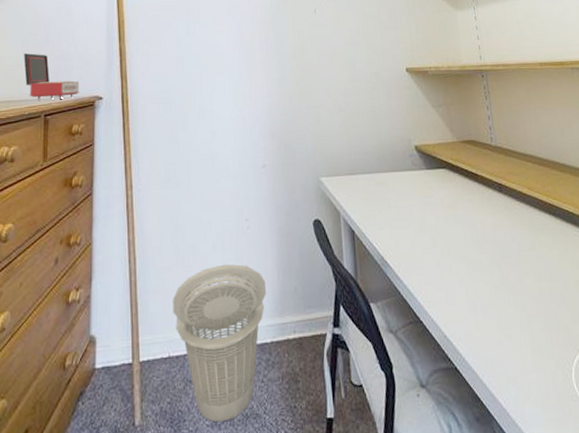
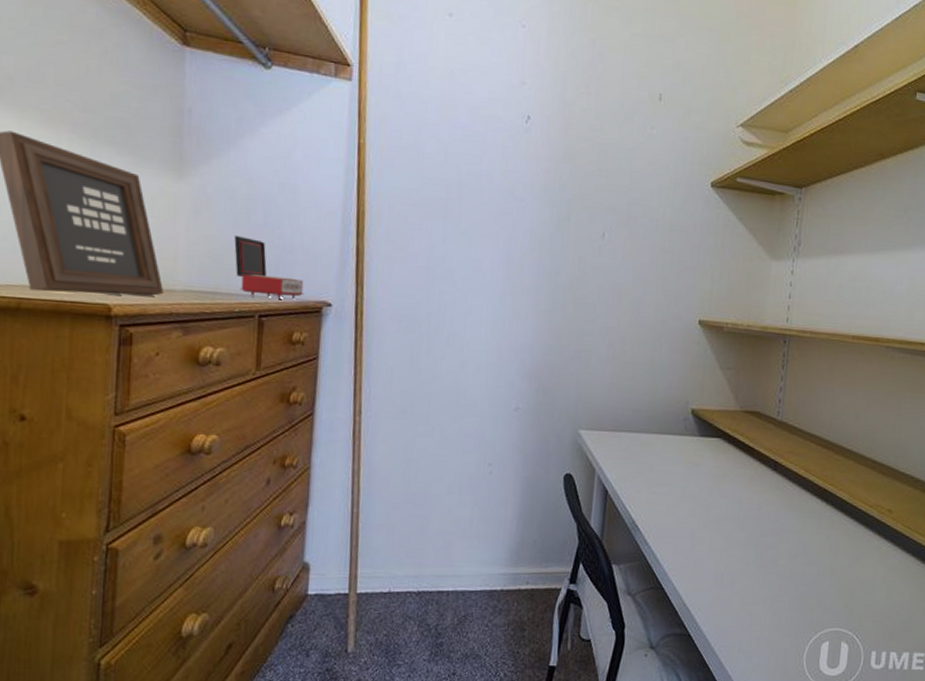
laundry basket: present [173,264,267,423] -> none [397,507,503,658]

